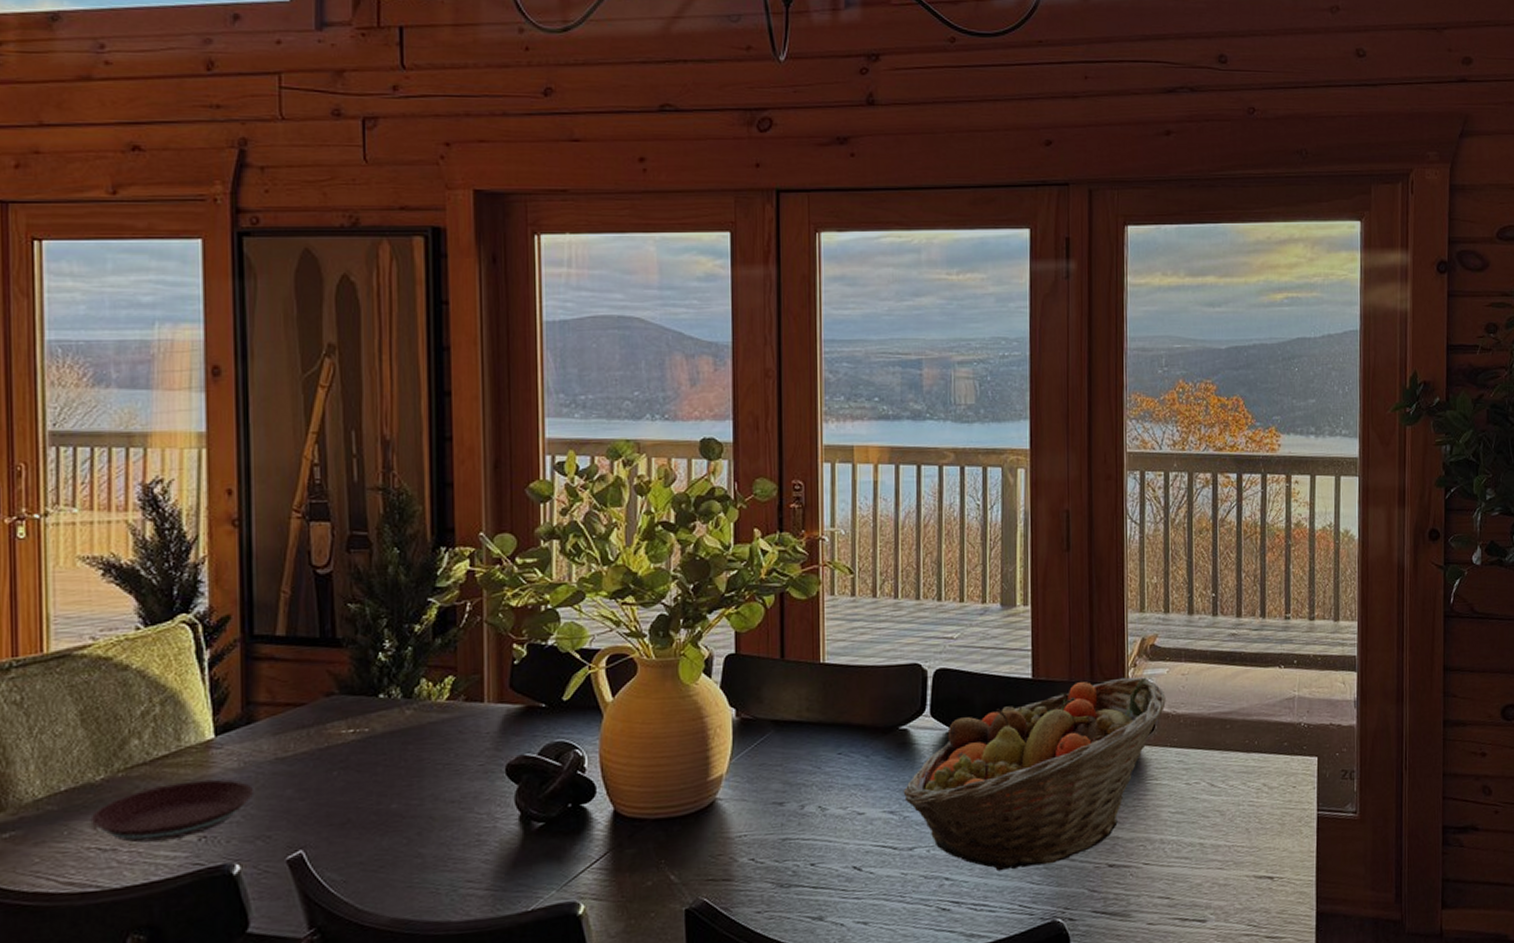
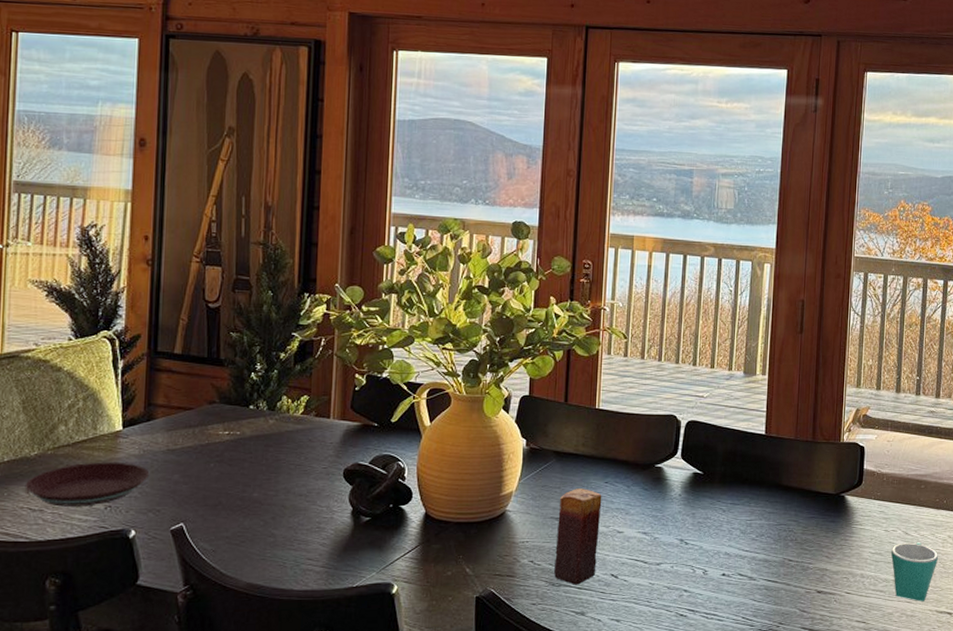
candle: none [781,763,836,884] -> present [554,488,602,585]
fruit basket: present [903,677,1166,872] -> none [655,439,873,589]
mug: none [1194,794,1253,866] -> present [890,542,939,601]

